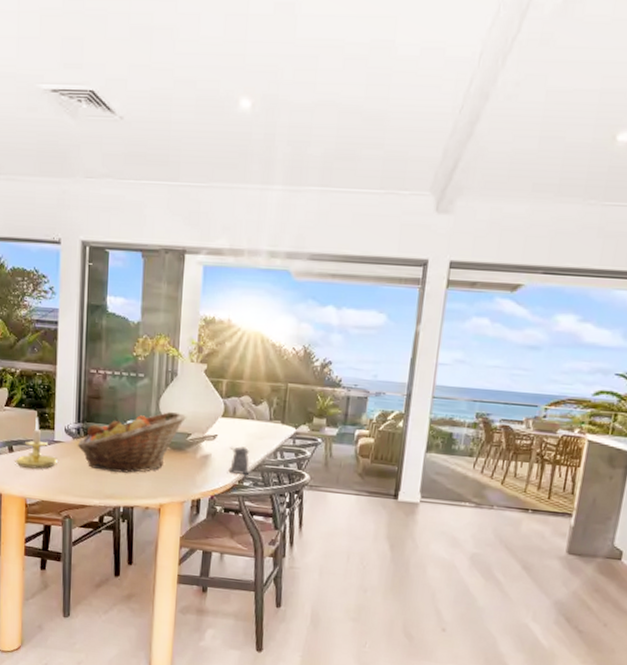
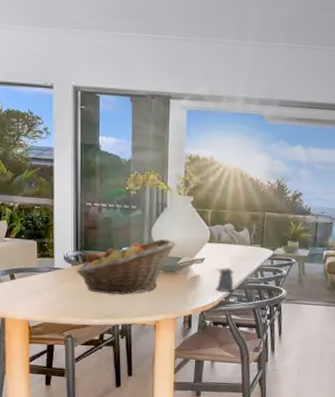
candle holder: present [14,417,57,470] -> none [15,247,58,295]

